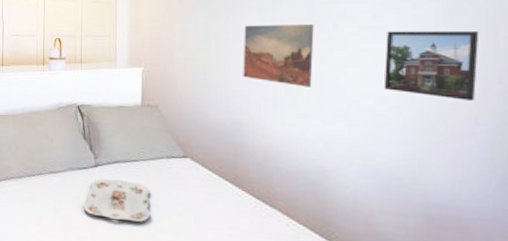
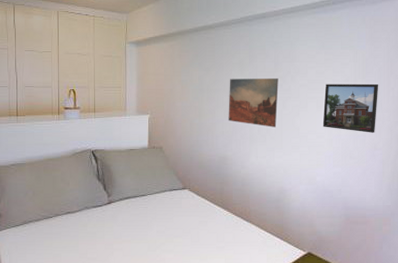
serving tray: present [83,179,151,222] -> none [98,212,156,248]

